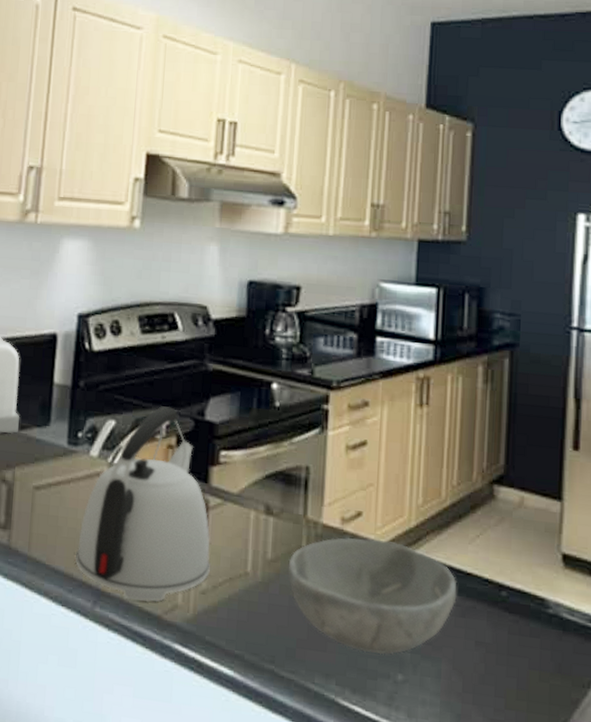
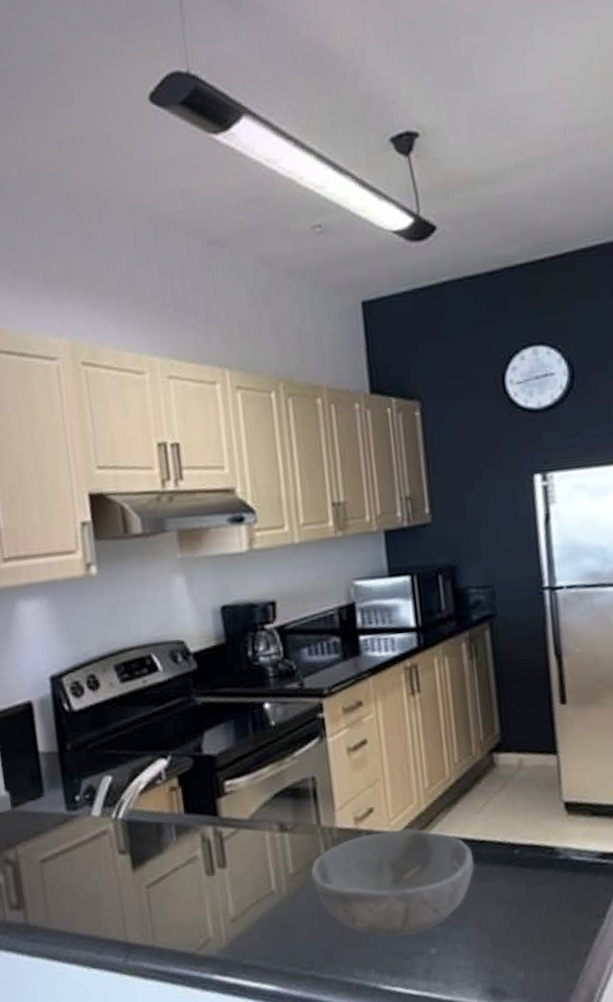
kettle: present [75,406,211,602] -> none [96,749,236,945]

